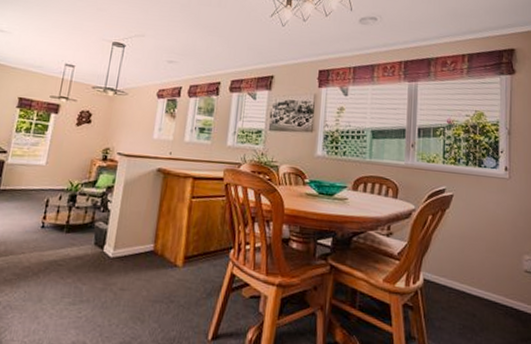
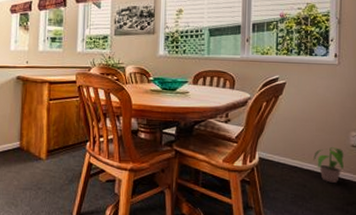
potted plant: none [483,270,517,314] -> present [313,146,344,183]

